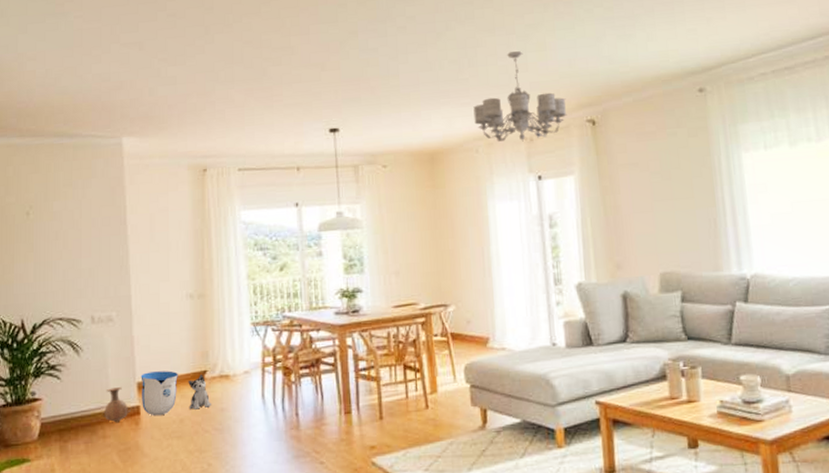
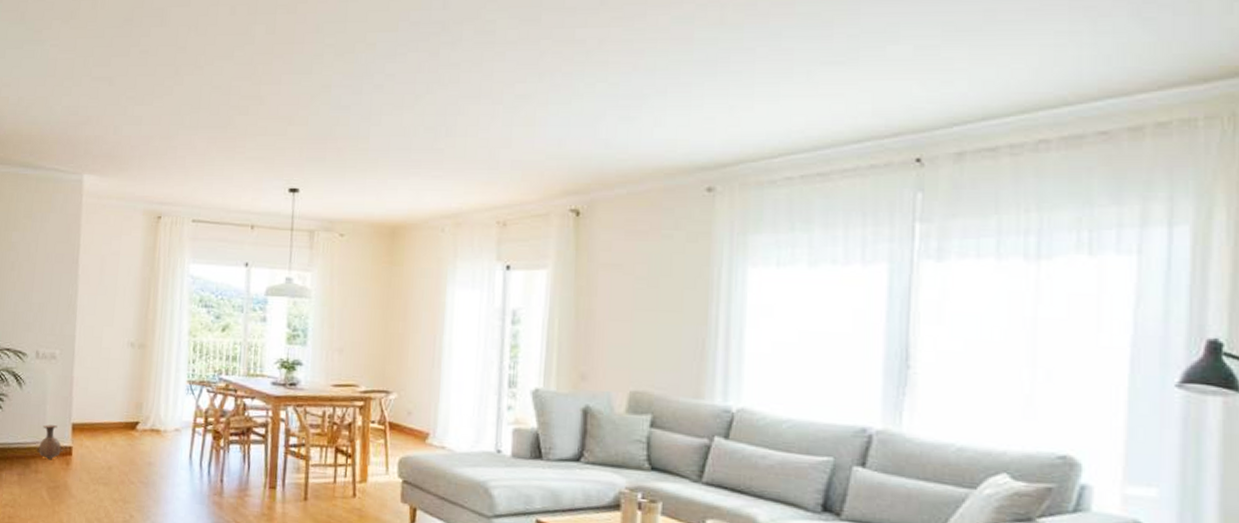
sun visor: present [141,370,178,417] -> none [74,414,111,460]
plush toy: present [188,373,211,410] -> none [118,424,140,460]
chandelier: present [473,51,567,142] -> none [444,124,550,226]

